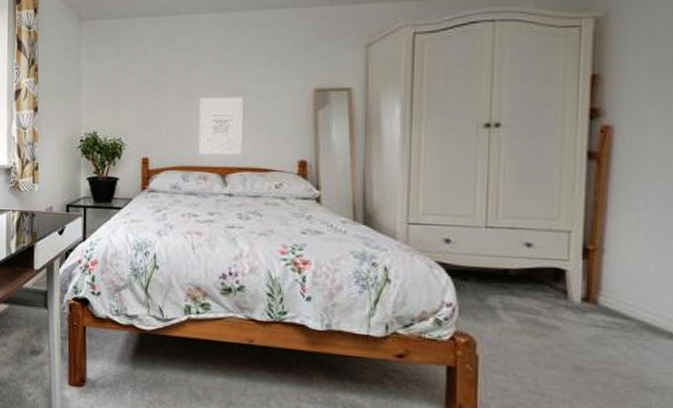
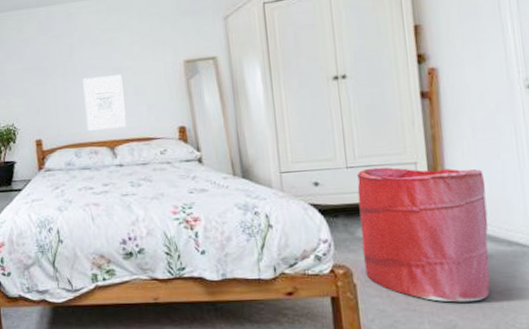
laundry hamper: none [491,230,652,395] -> present [357,167,490,302]

